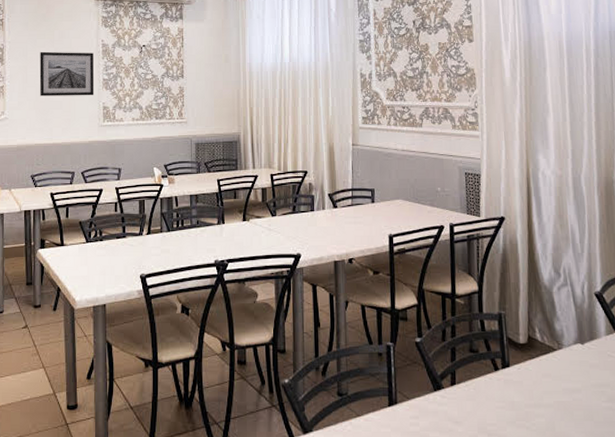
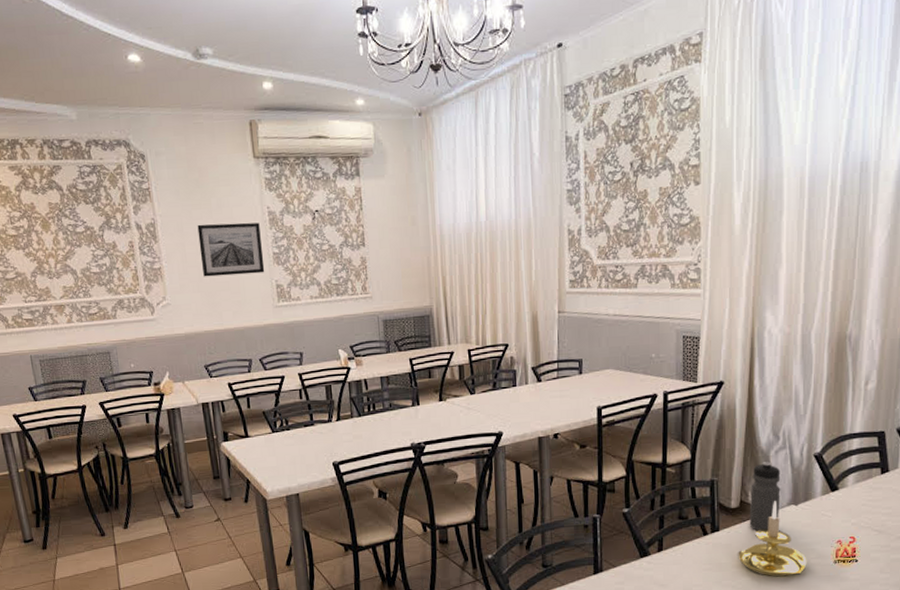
candle holder: none [529,338,599,420] -> present [738,501,807,577]
water bottle: none [537,298,567,368] -> present [749,462,781,530]

